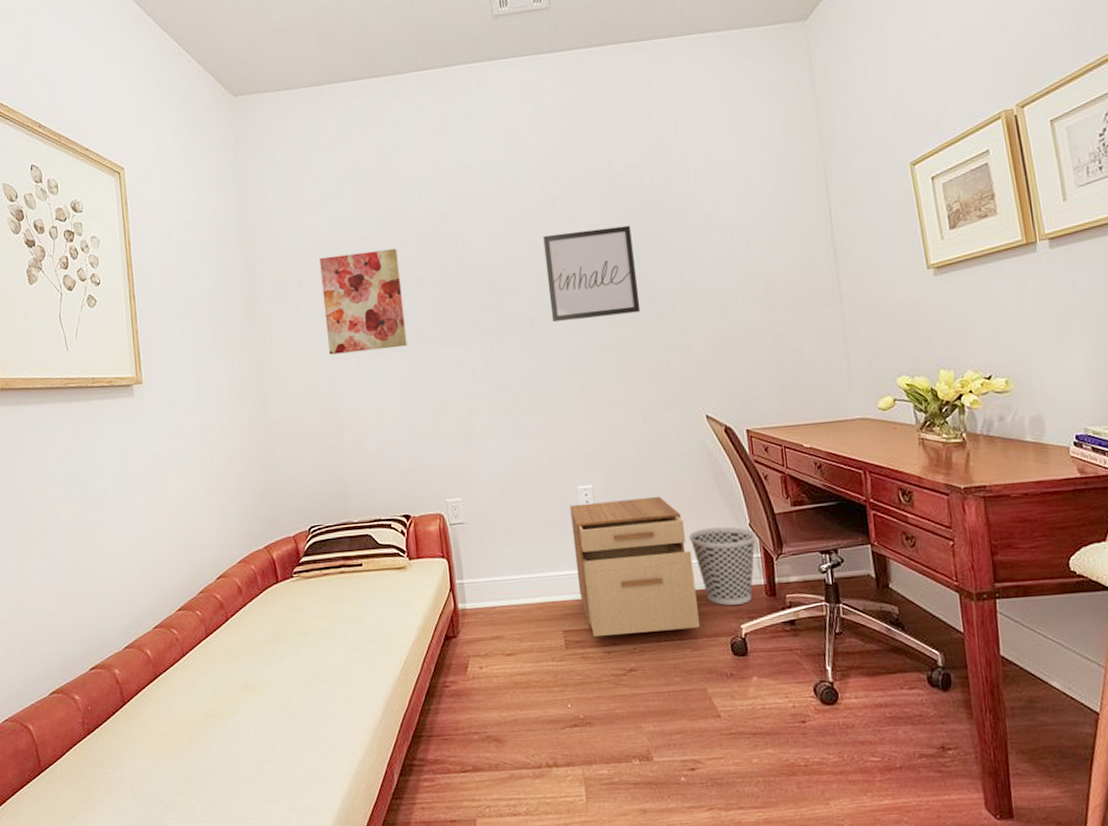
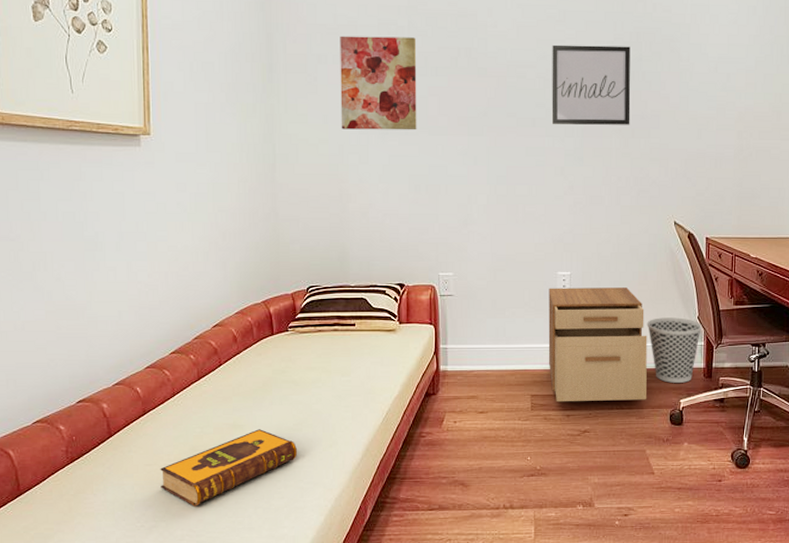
hardback book: none [175,688,314,778] -> present [160,429,298,507]

